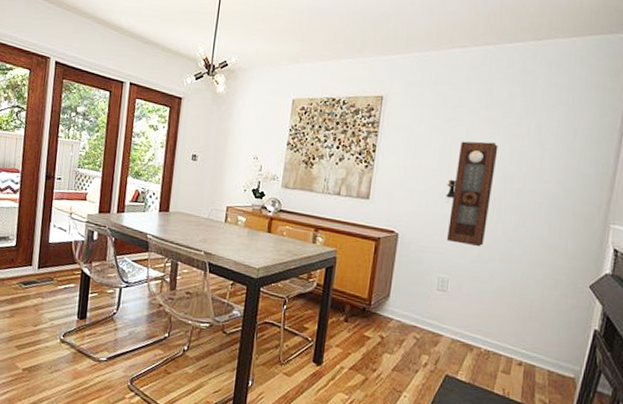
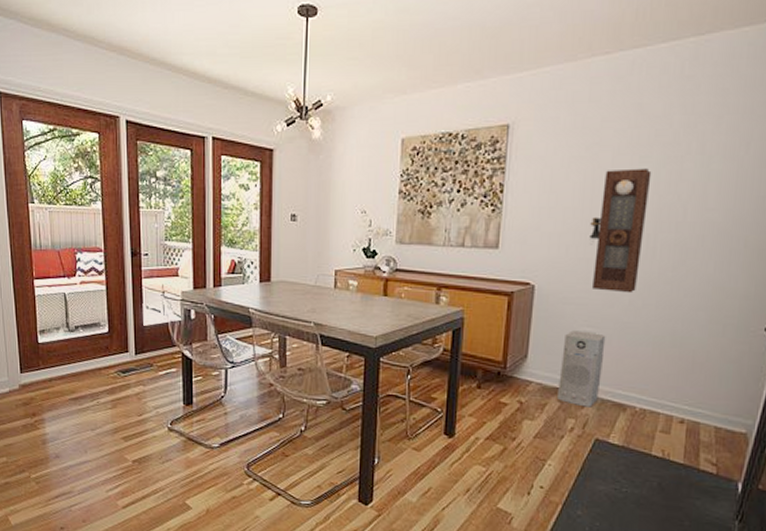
air purifier: none [414,275,457,346] -> present [558,330,606,407]

